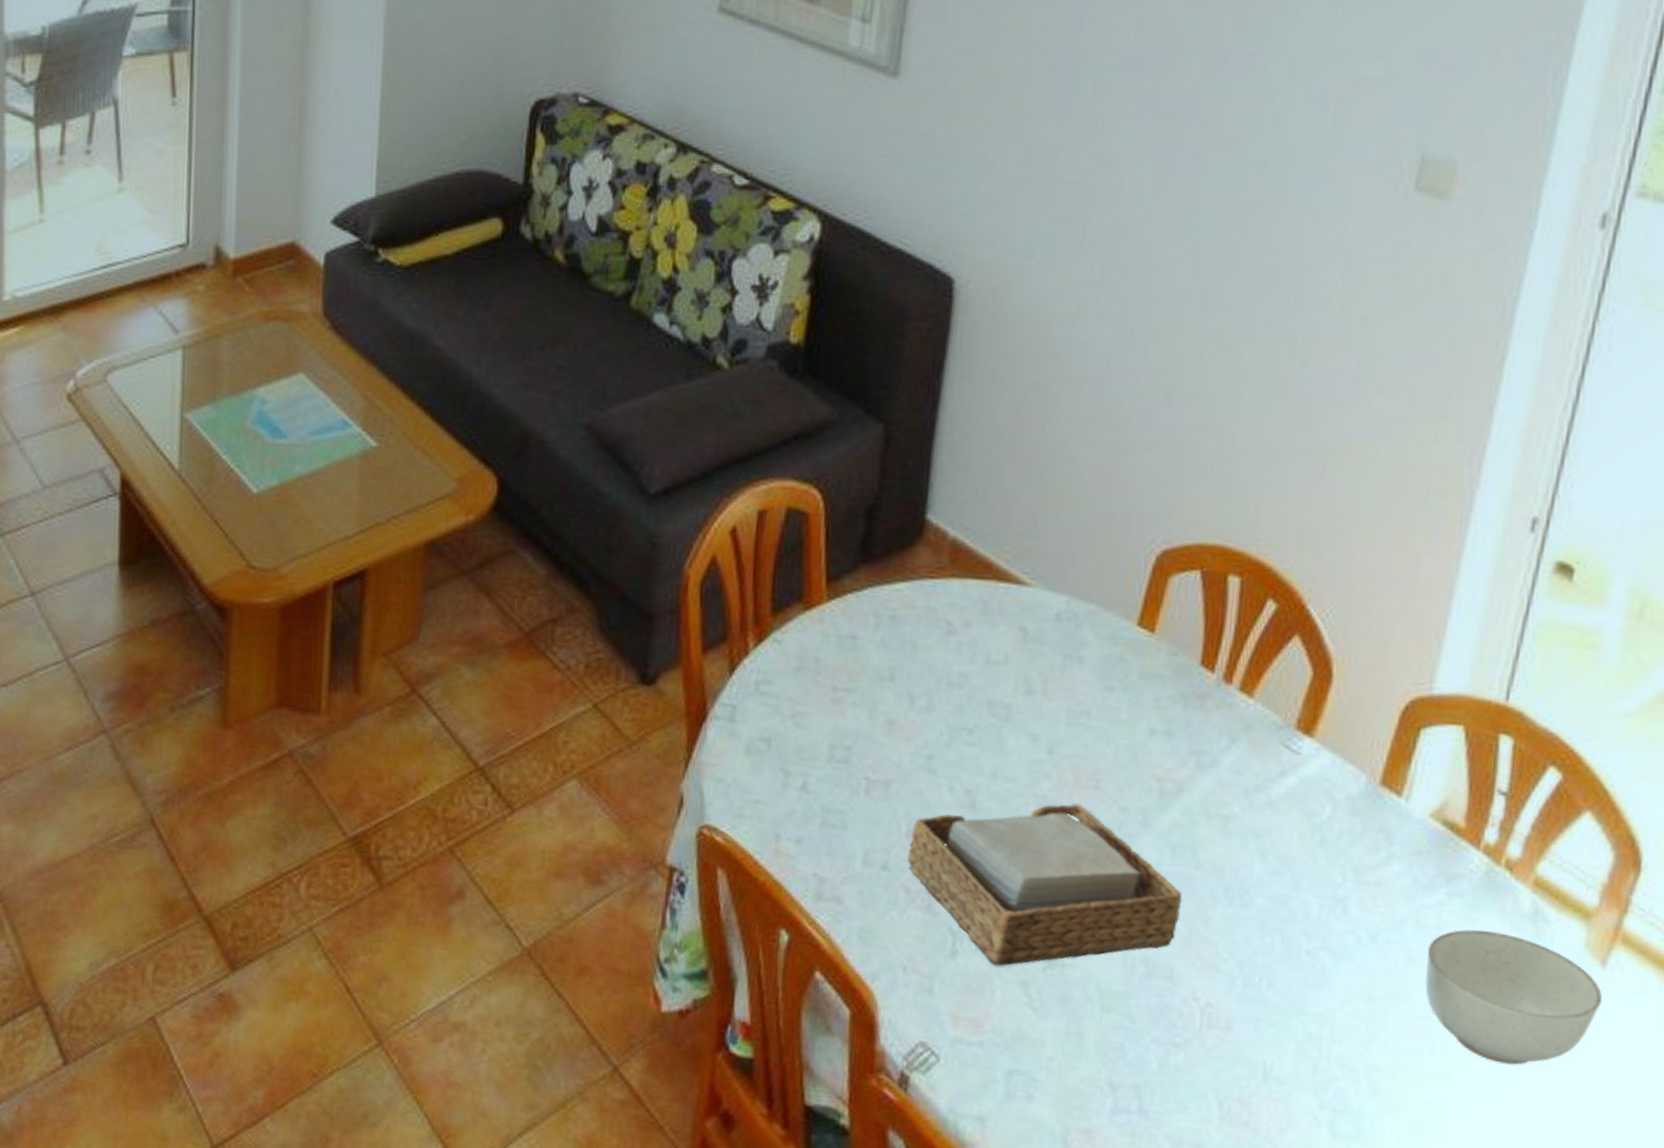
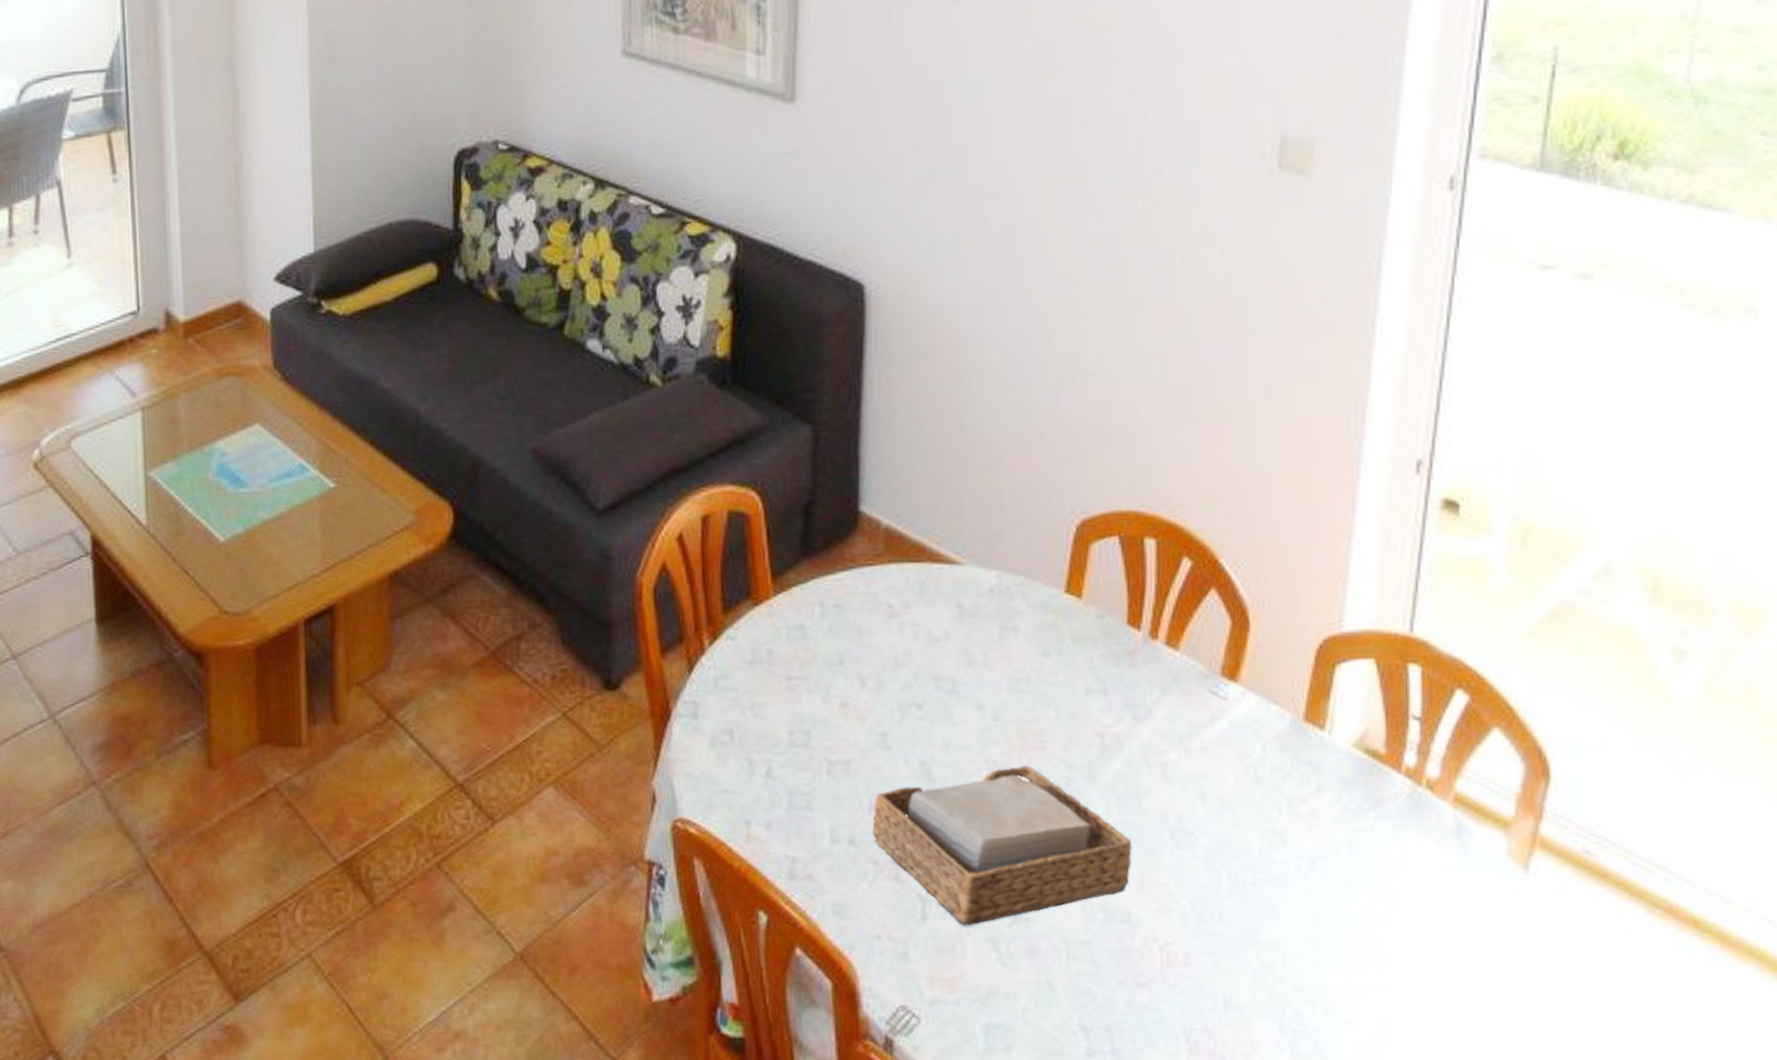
bowl: present [1424,929,1603,1065] -> none [1363,849,1529,972]

